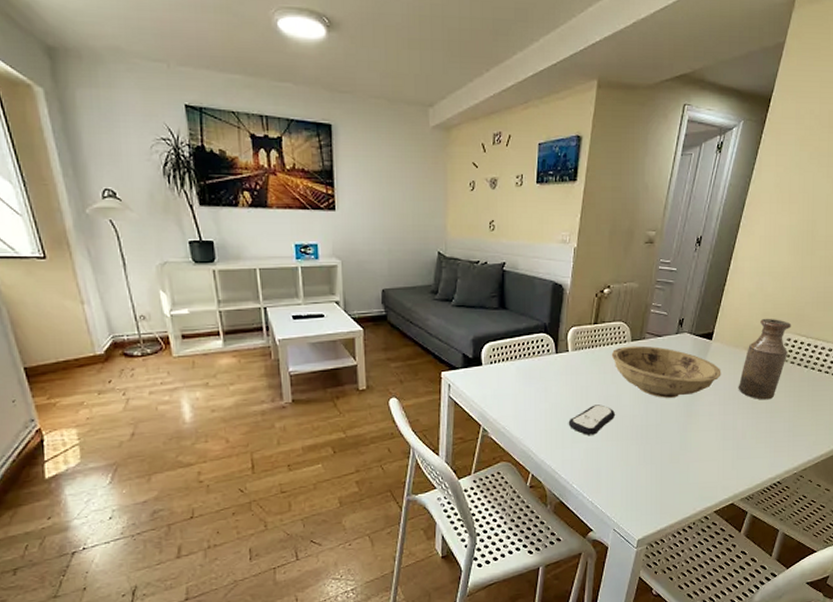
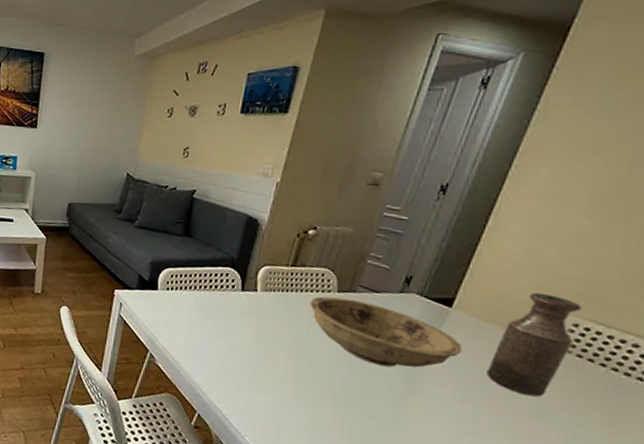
remote control: present [568,404,615,436] -> none [247,354,307,389]

